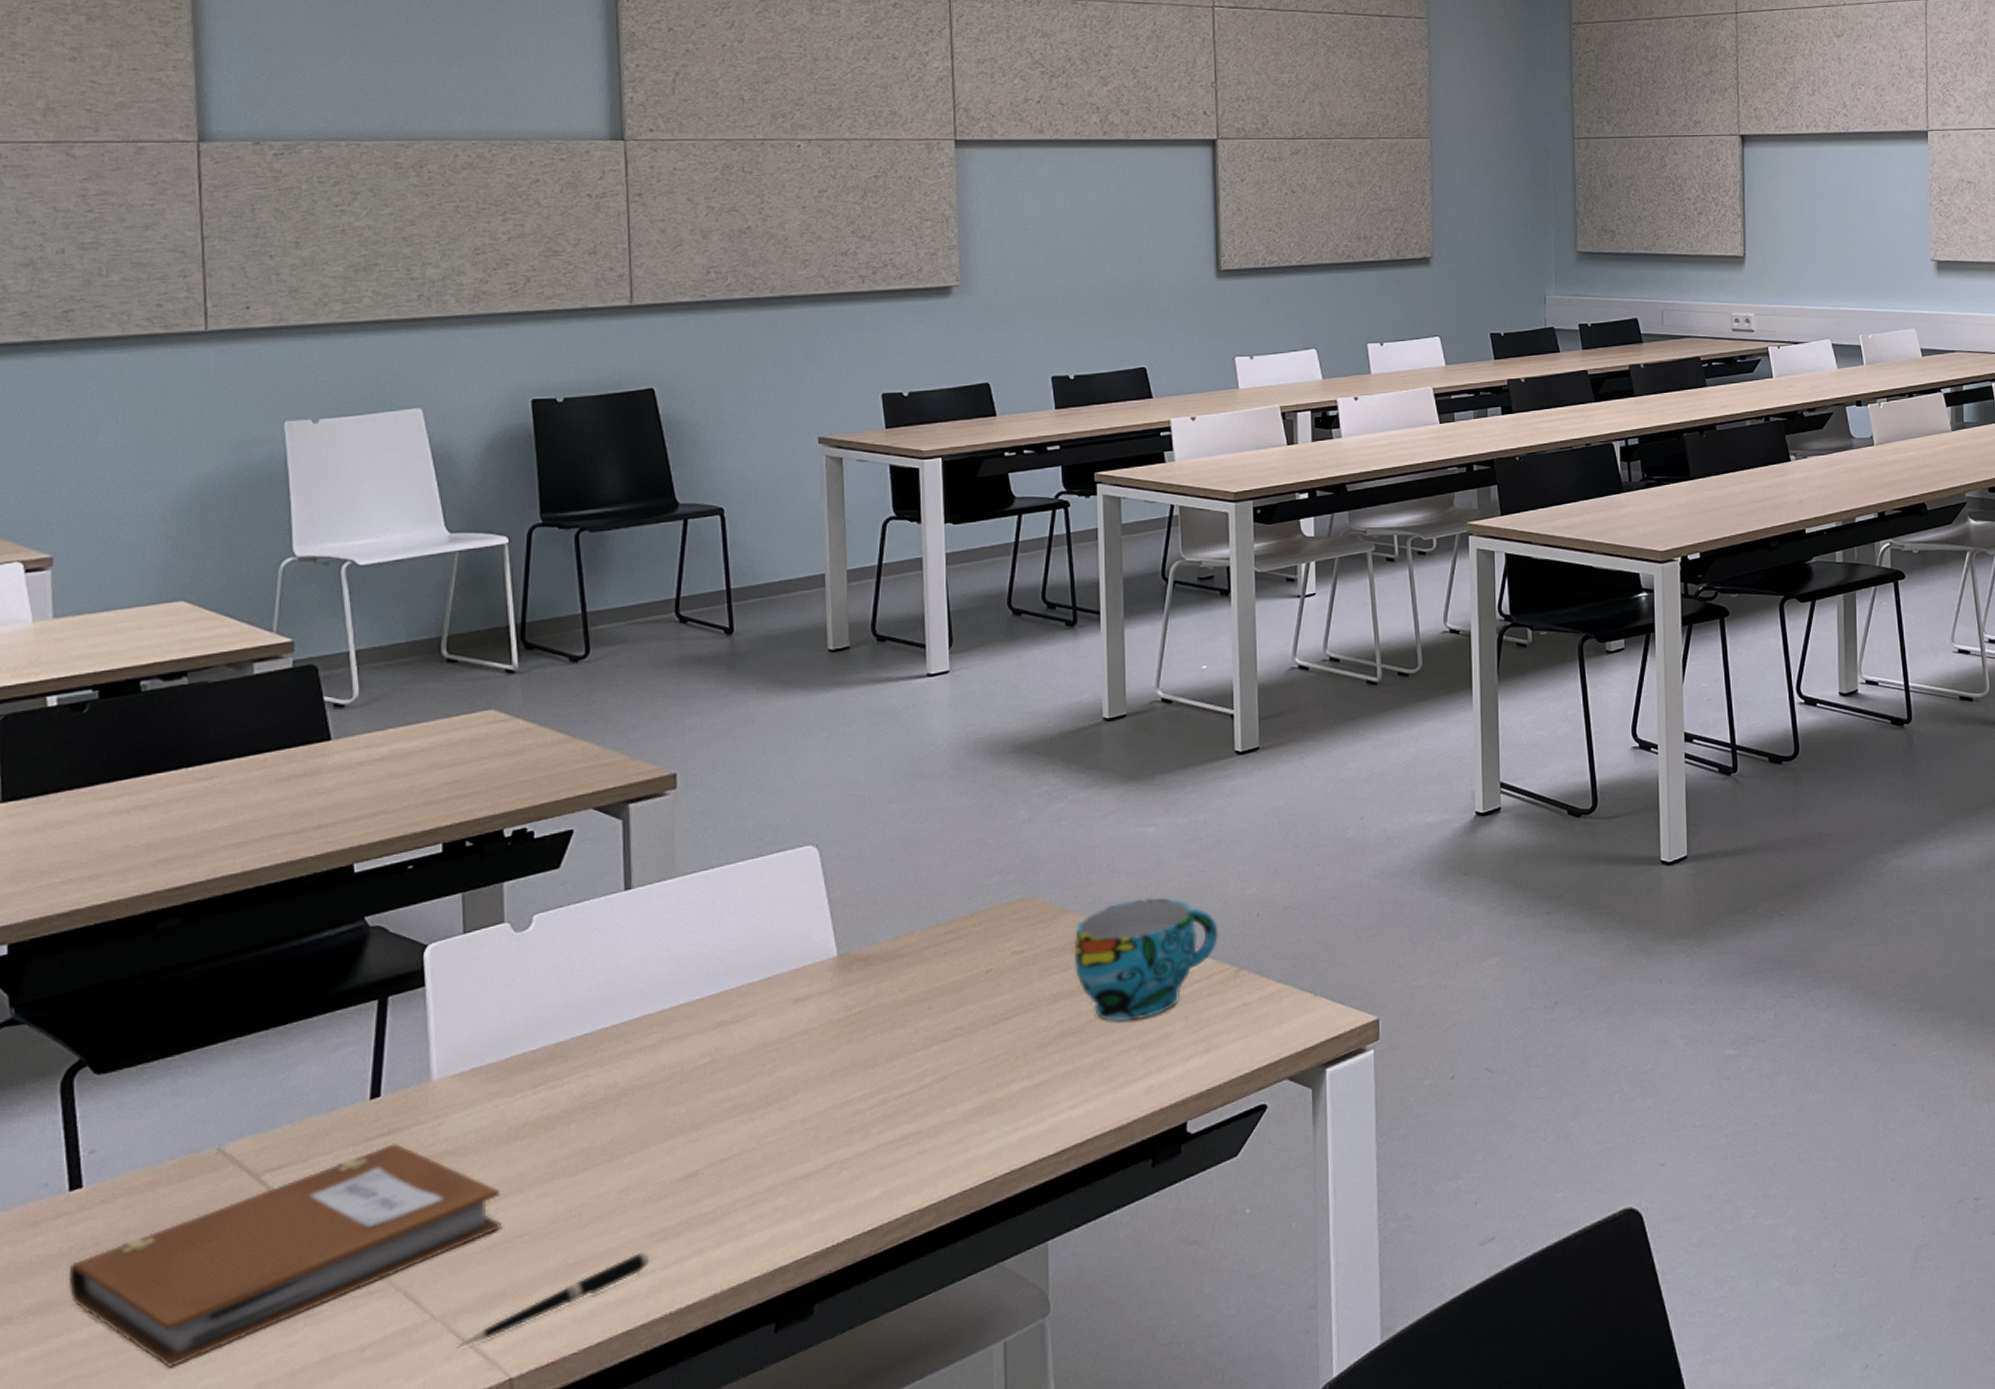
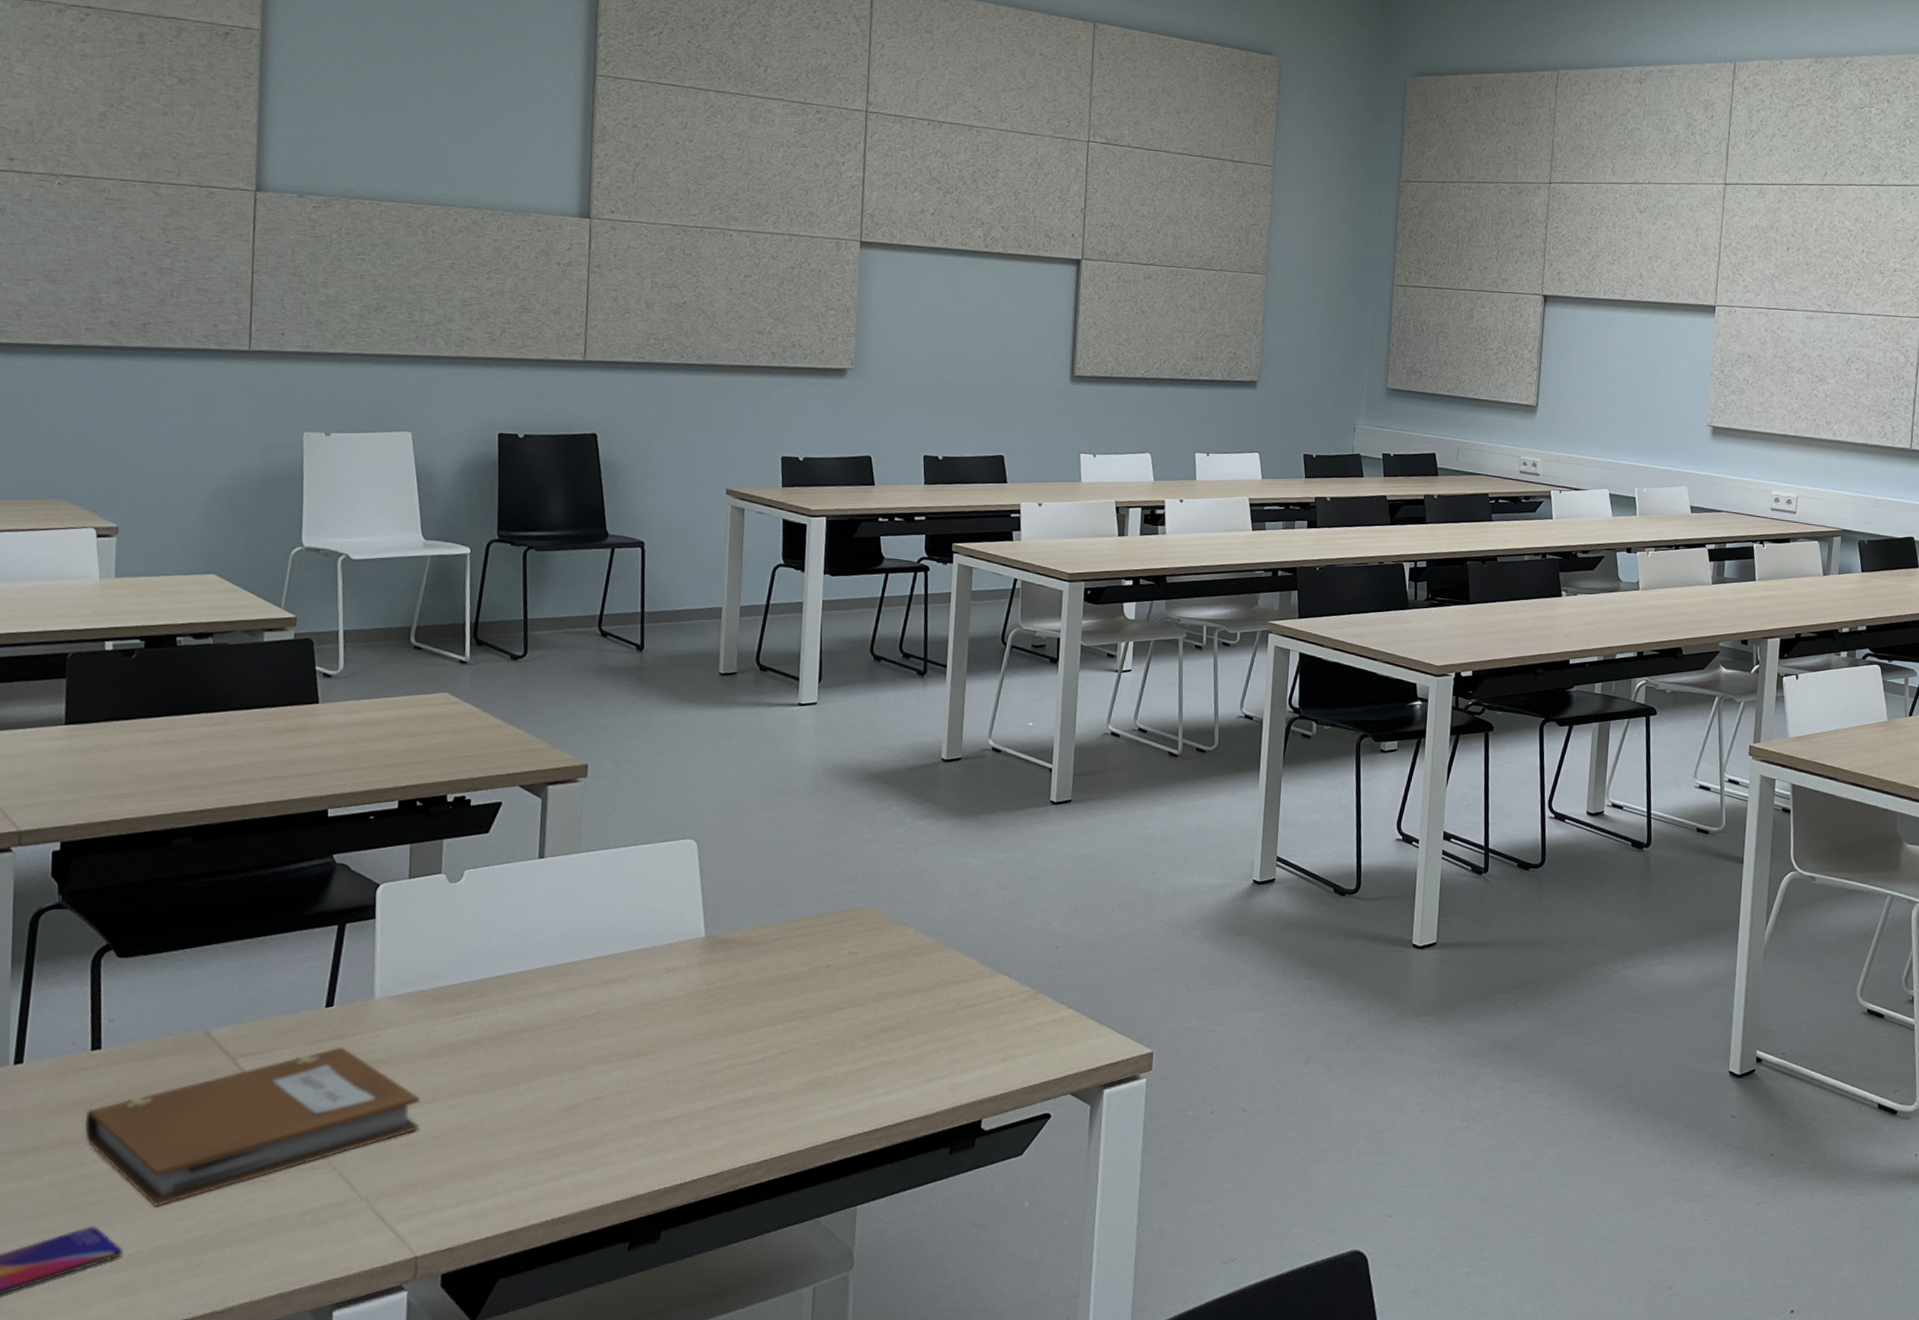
pen: present [456,1251,650,1349] -> none [375,1166,534,1225]
cup: present [1073,897,1218,1022] -> none [899,920,1023,1025]

